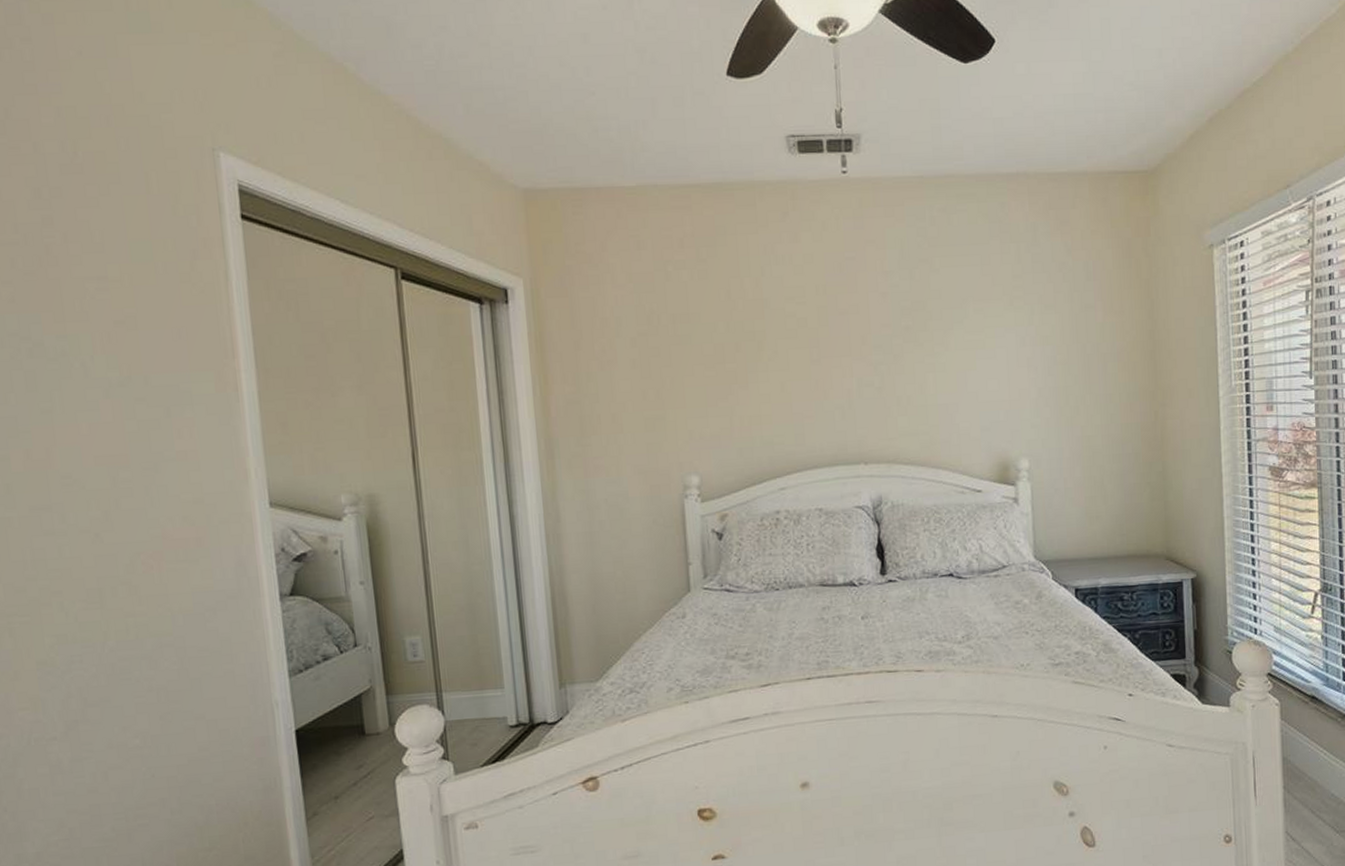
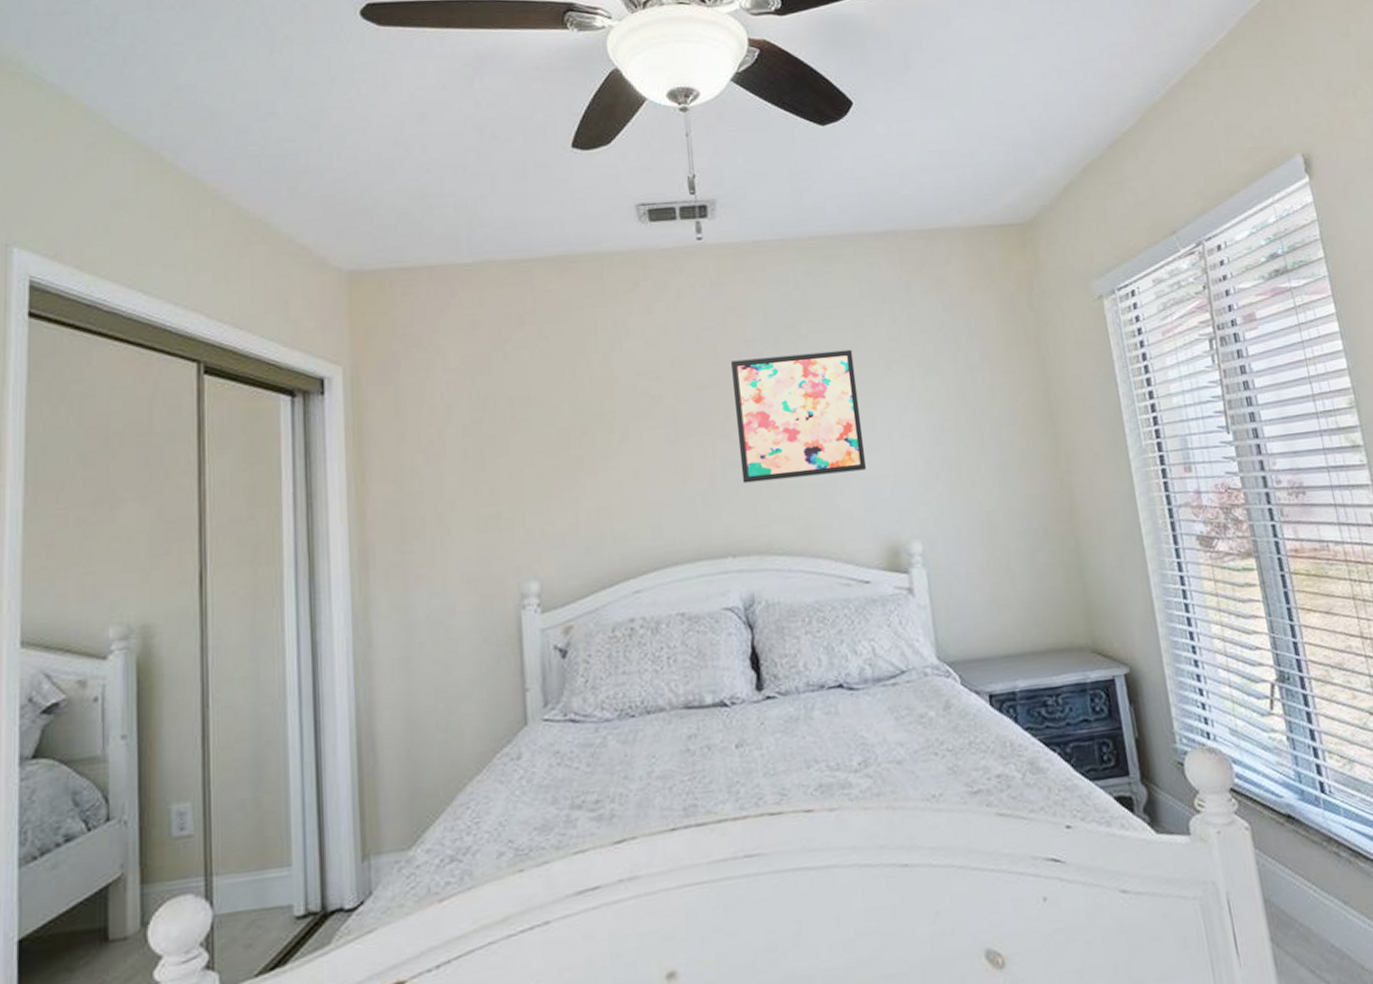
wall art: none [870,284,985,401] -> present [731,349,866,483]

